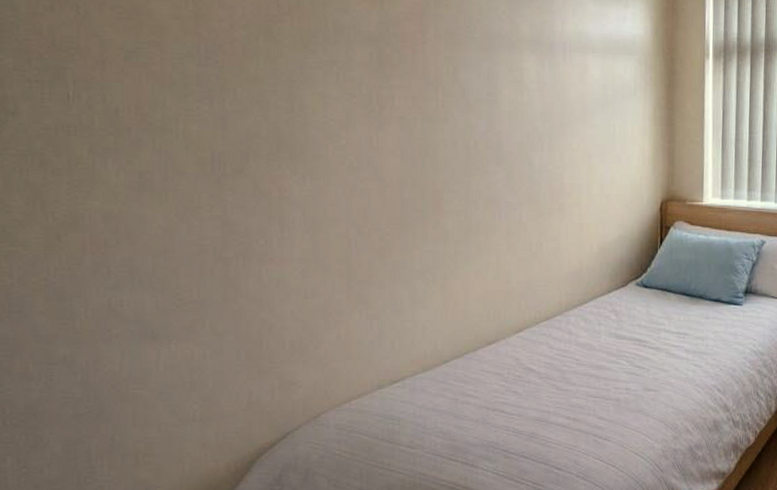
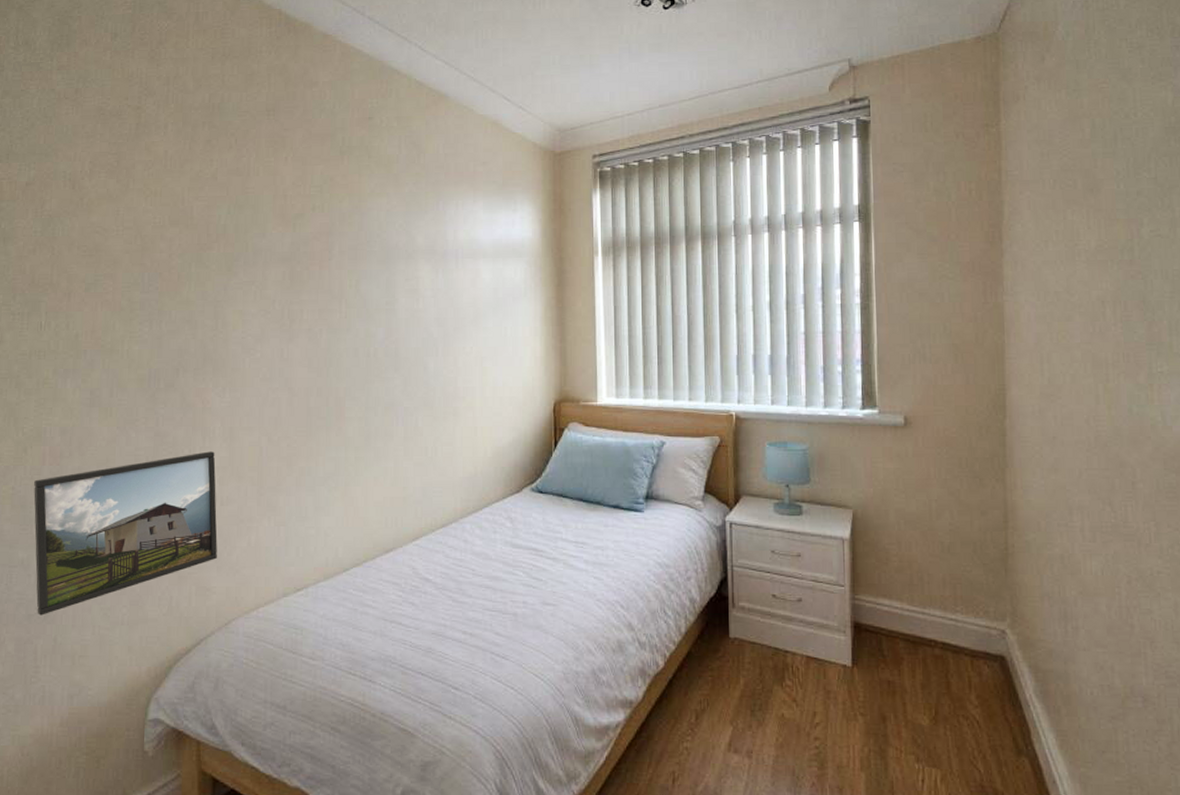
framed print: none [73,242,302,414] -> present [34,451,218,616]

